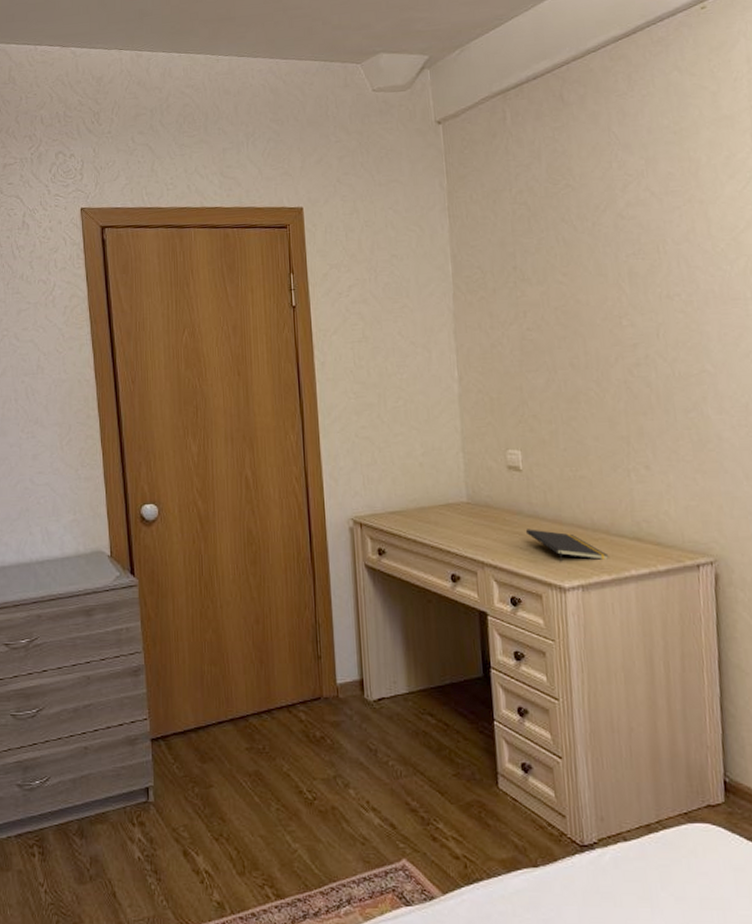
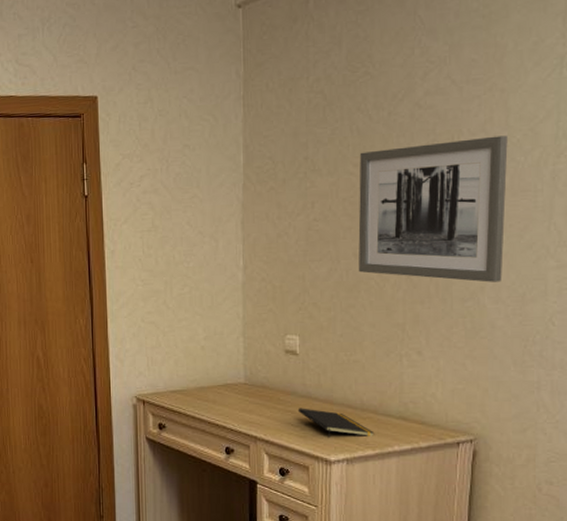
wall art: none [567,245,723,392] -> present [358,135,508,282]

